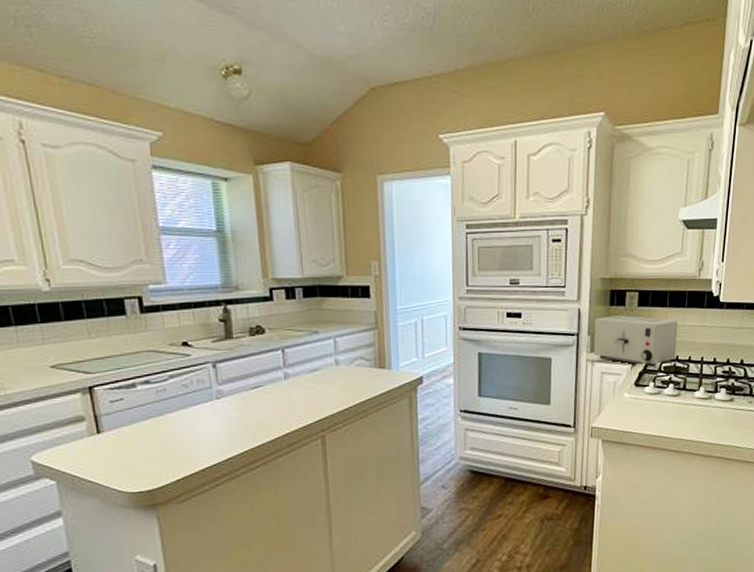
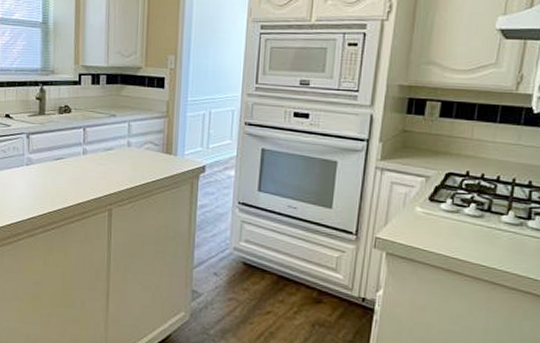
toaster: present [594,315,677,367] -> none [384,124,486,183]

